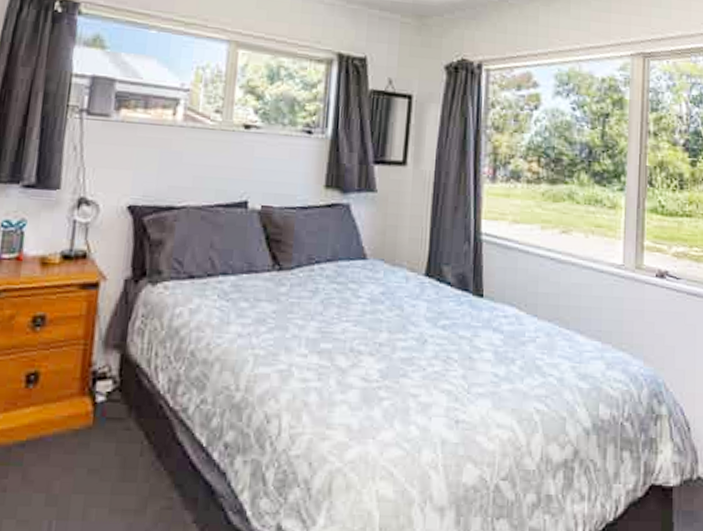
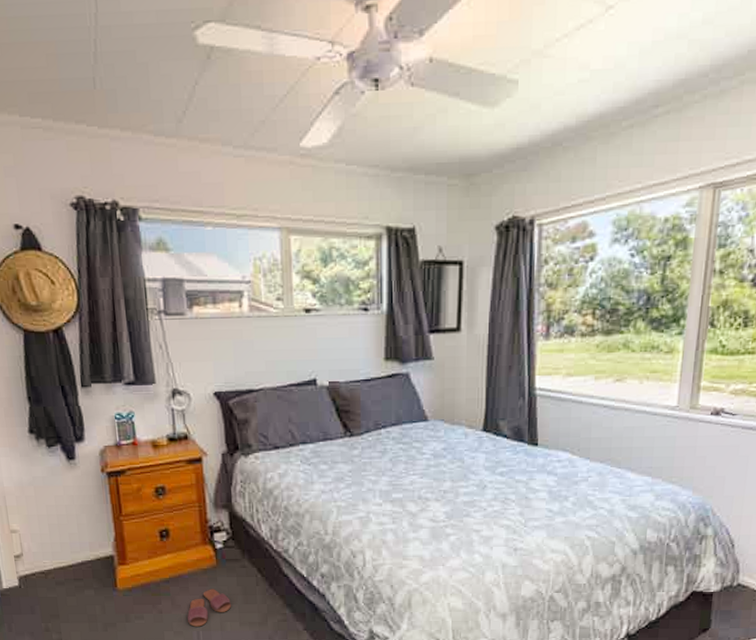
slippers: none [39,458,104,514] -> present [187,589,232,627]

